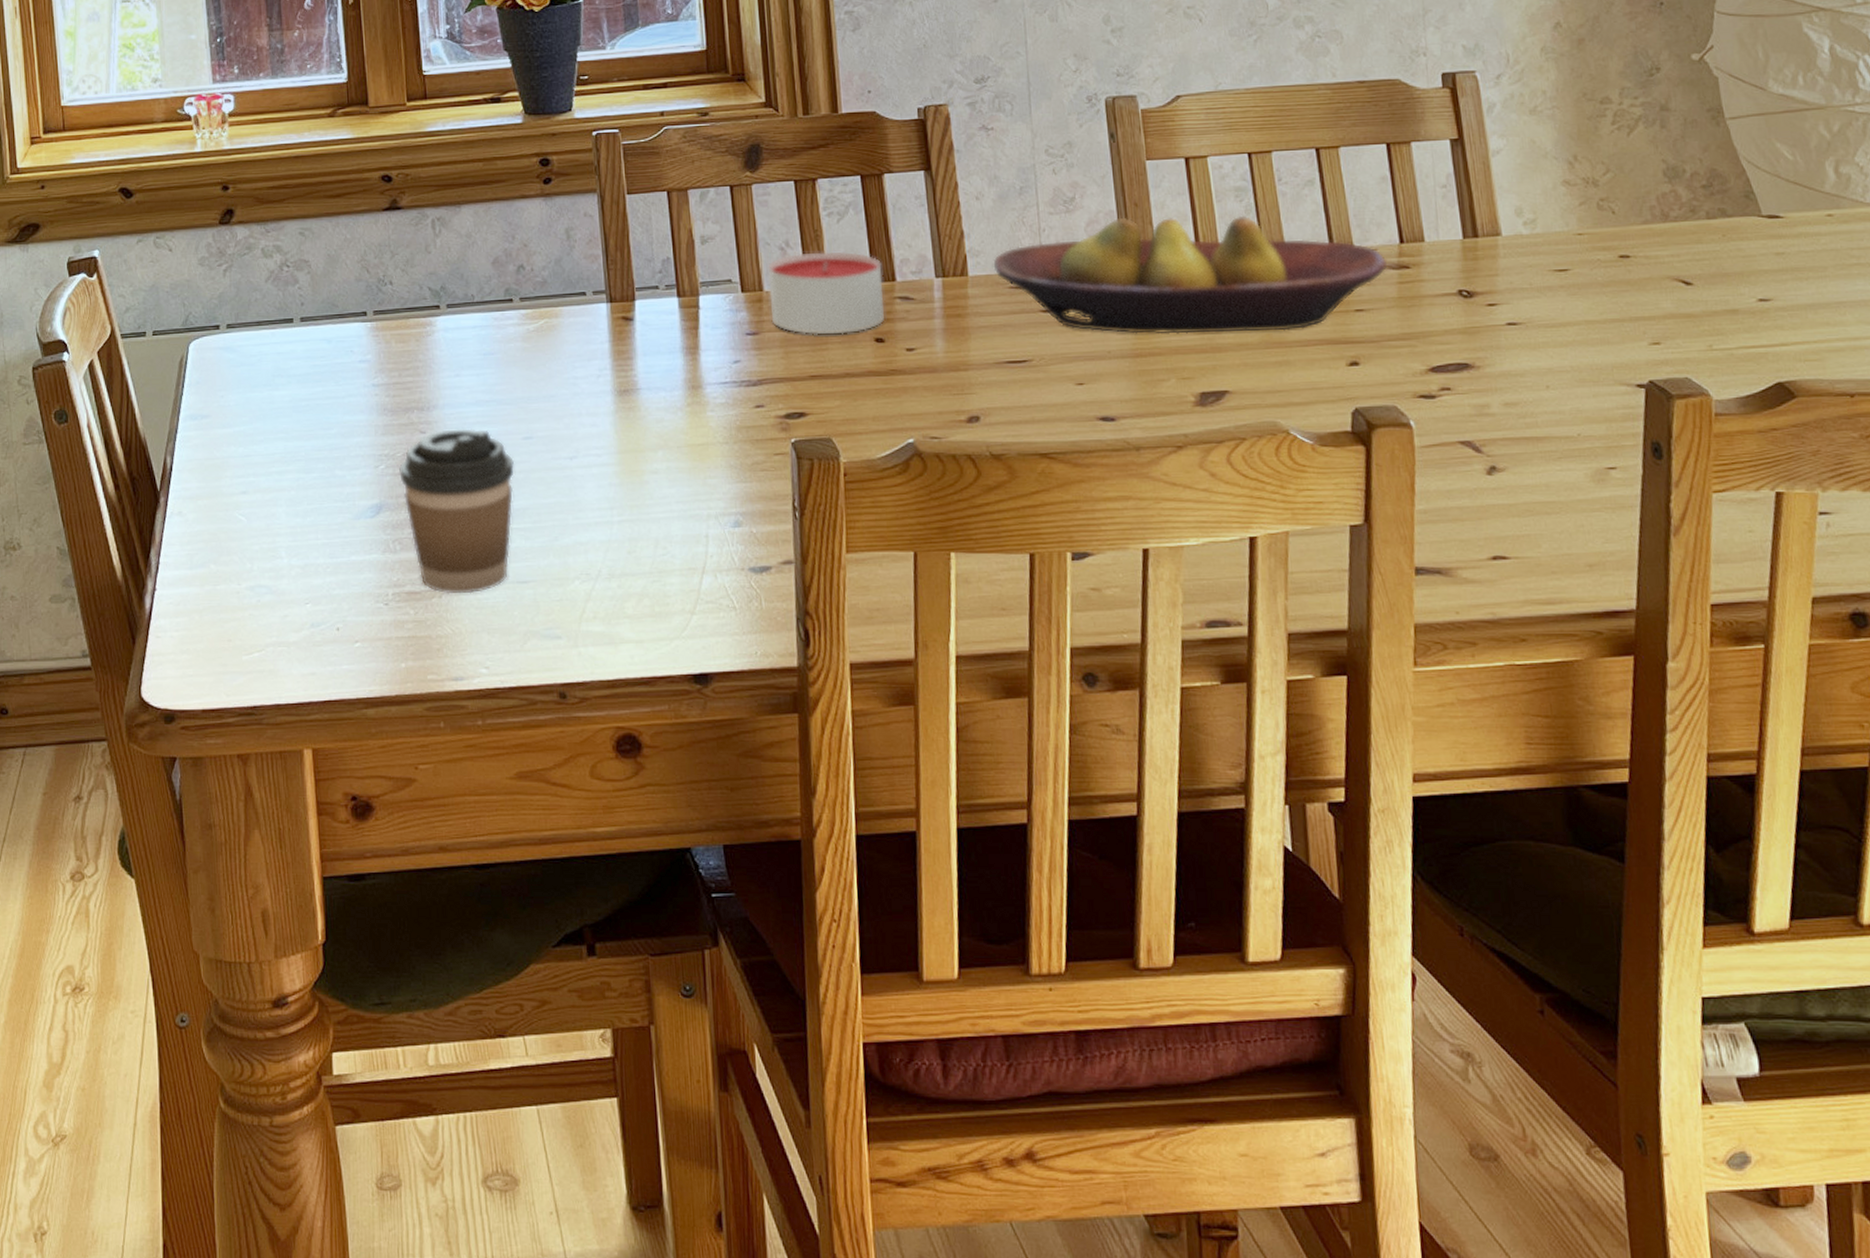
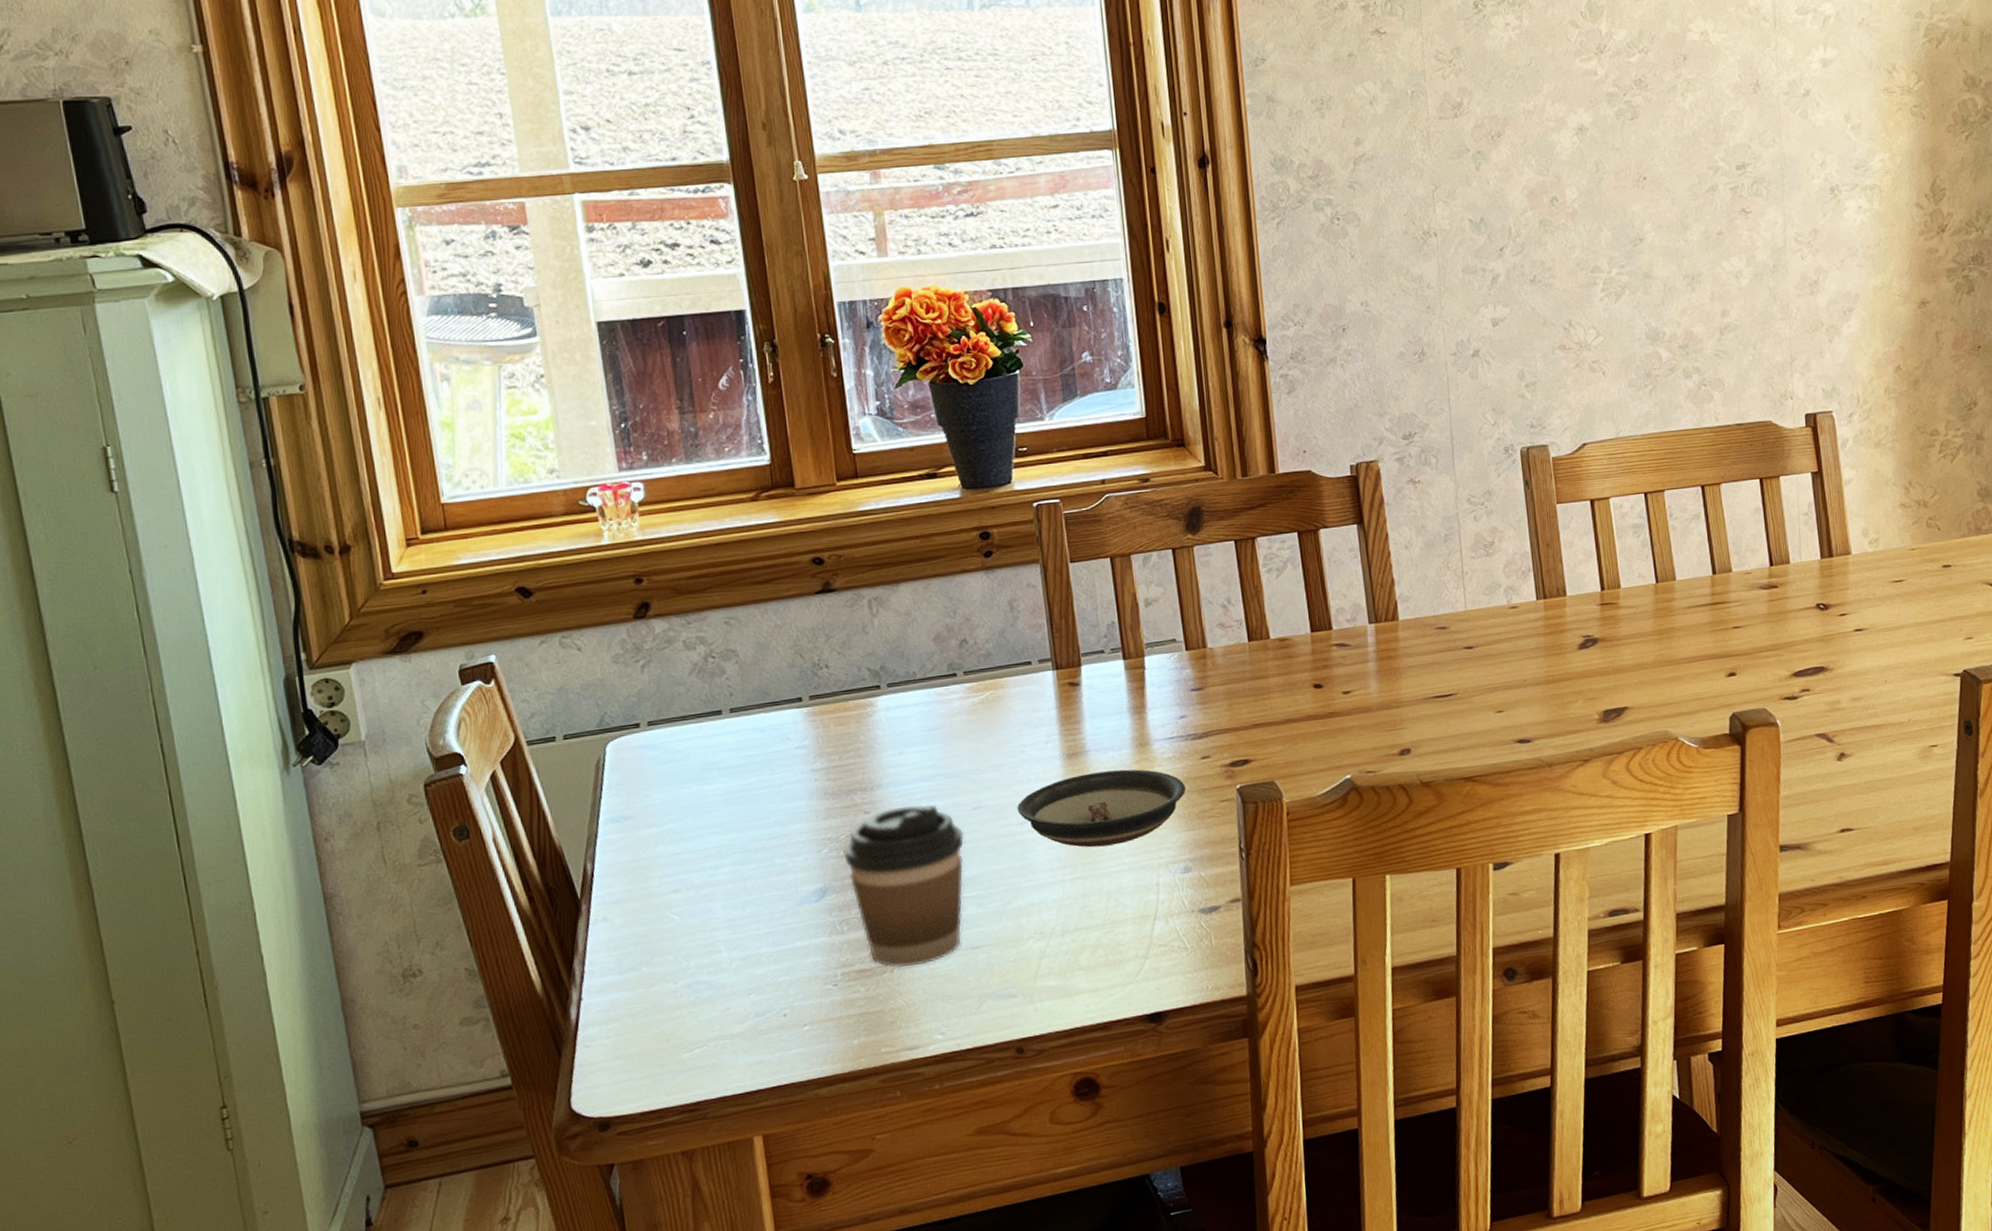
saucer: none [567,411,739,490] -> present [1017,769,1186,848]
candle: present [768,251,885,335] -> none [1211,605,1323,686]
fruit bowl: present [993,215,1387,334] -> none [1421,549,1760,663]

